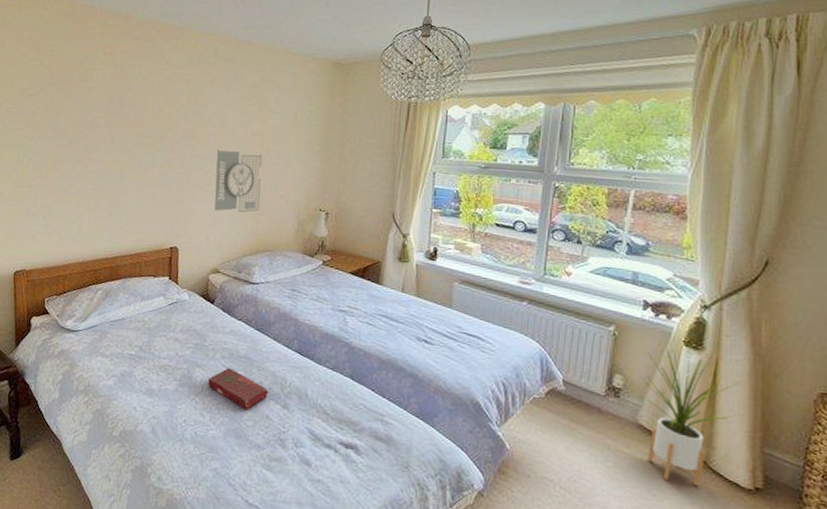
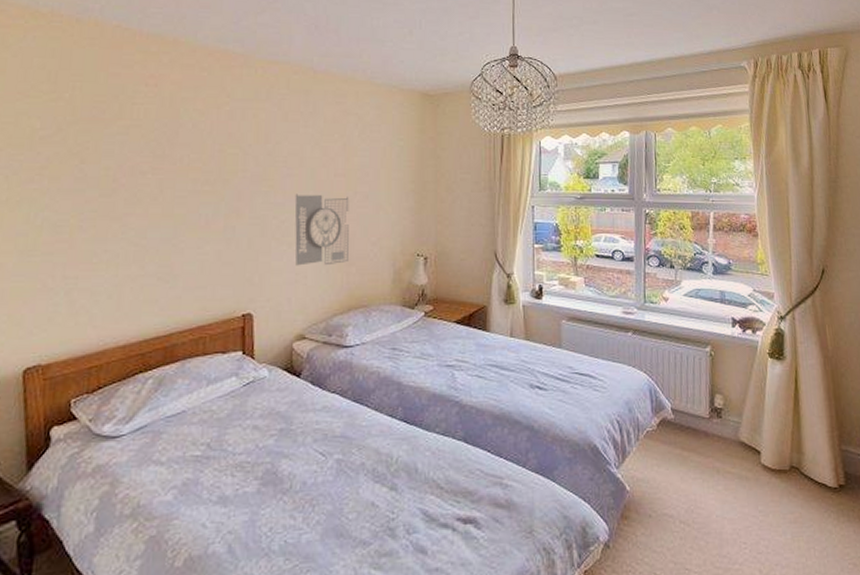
book: present [208,368,269,411] -> none [298,453,372,501]
house plant: present [641,350,743,487] -> none [739,363,818,495]

